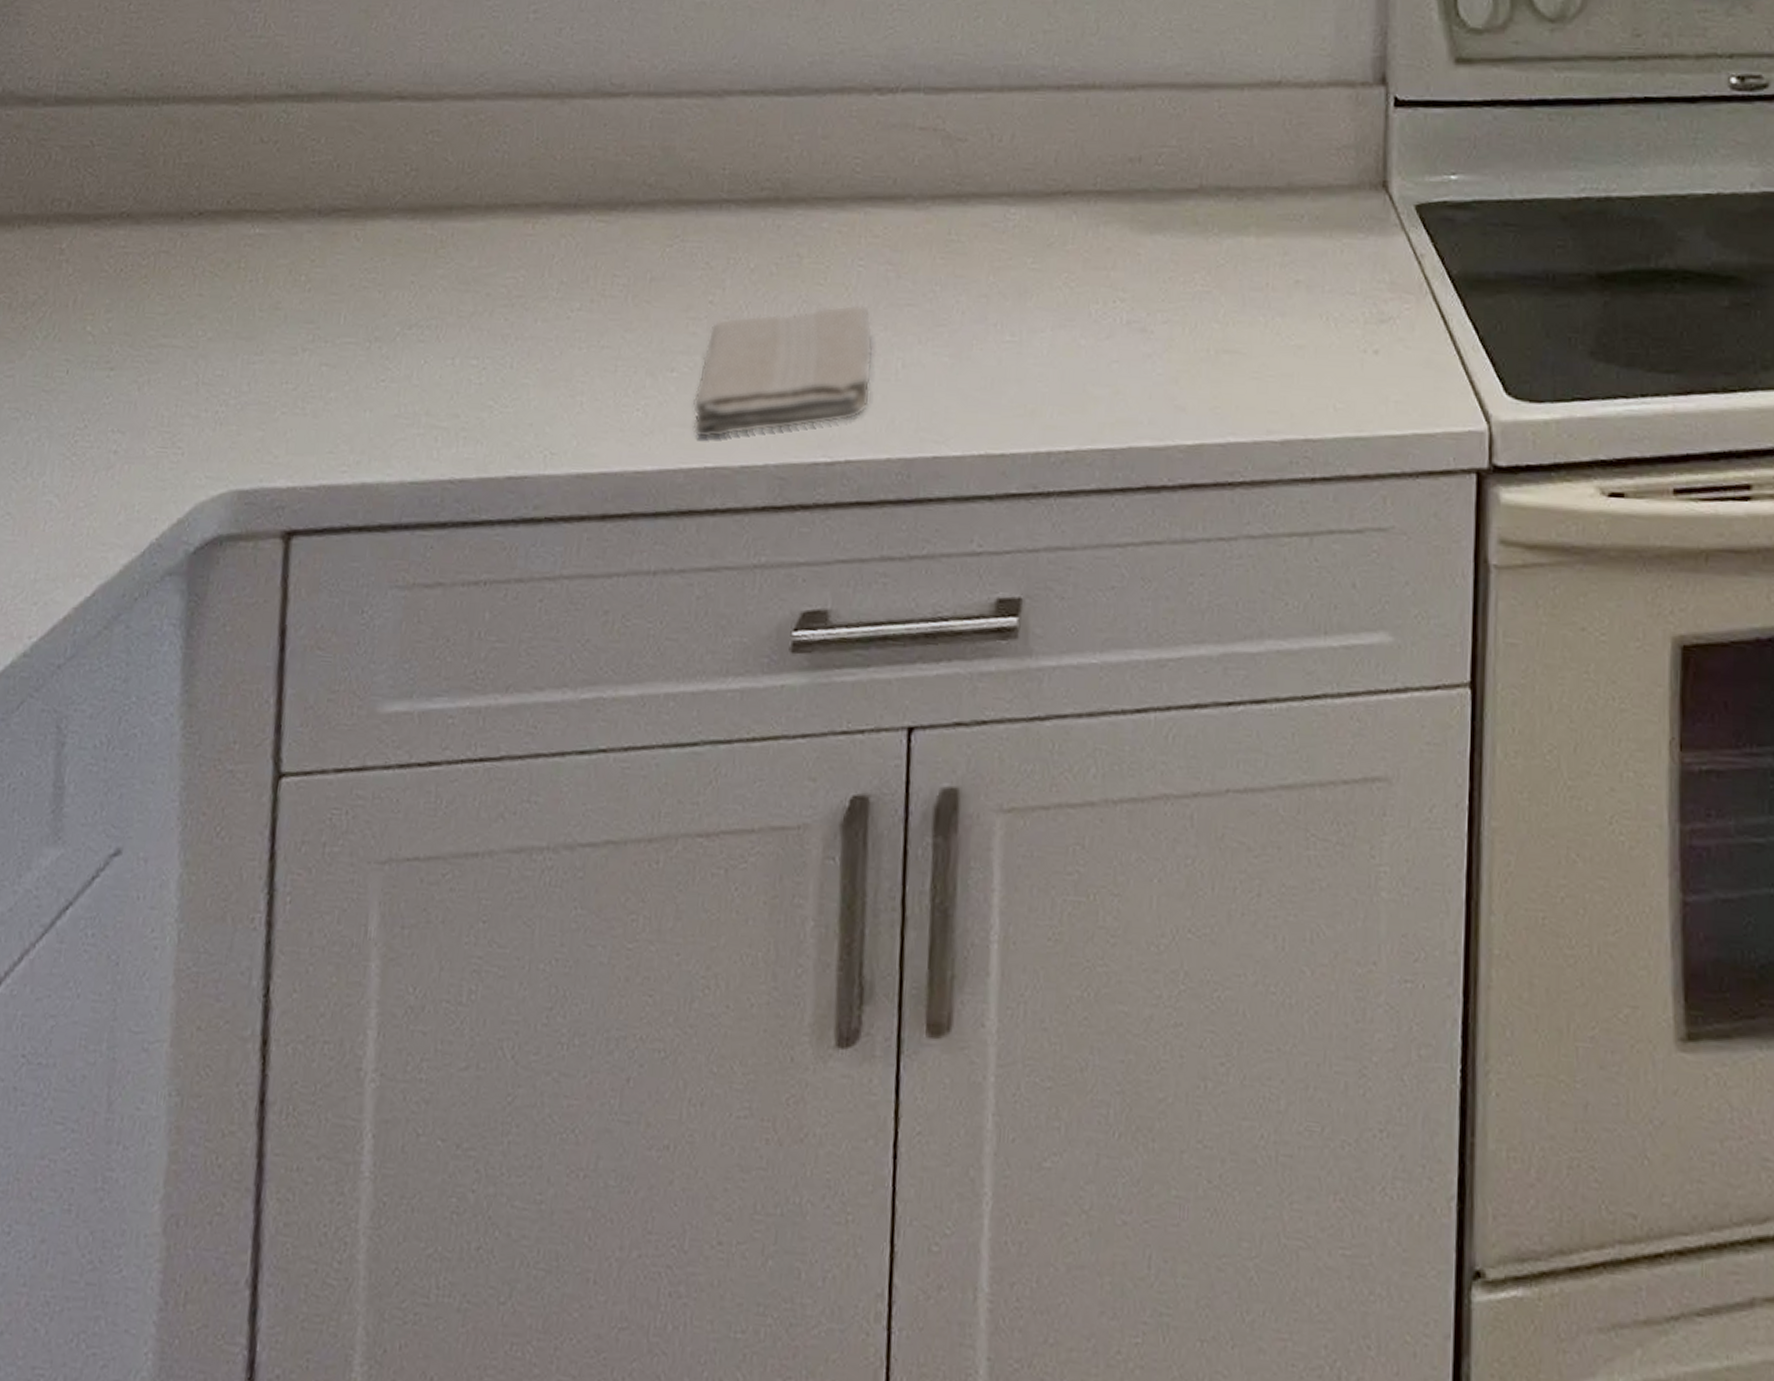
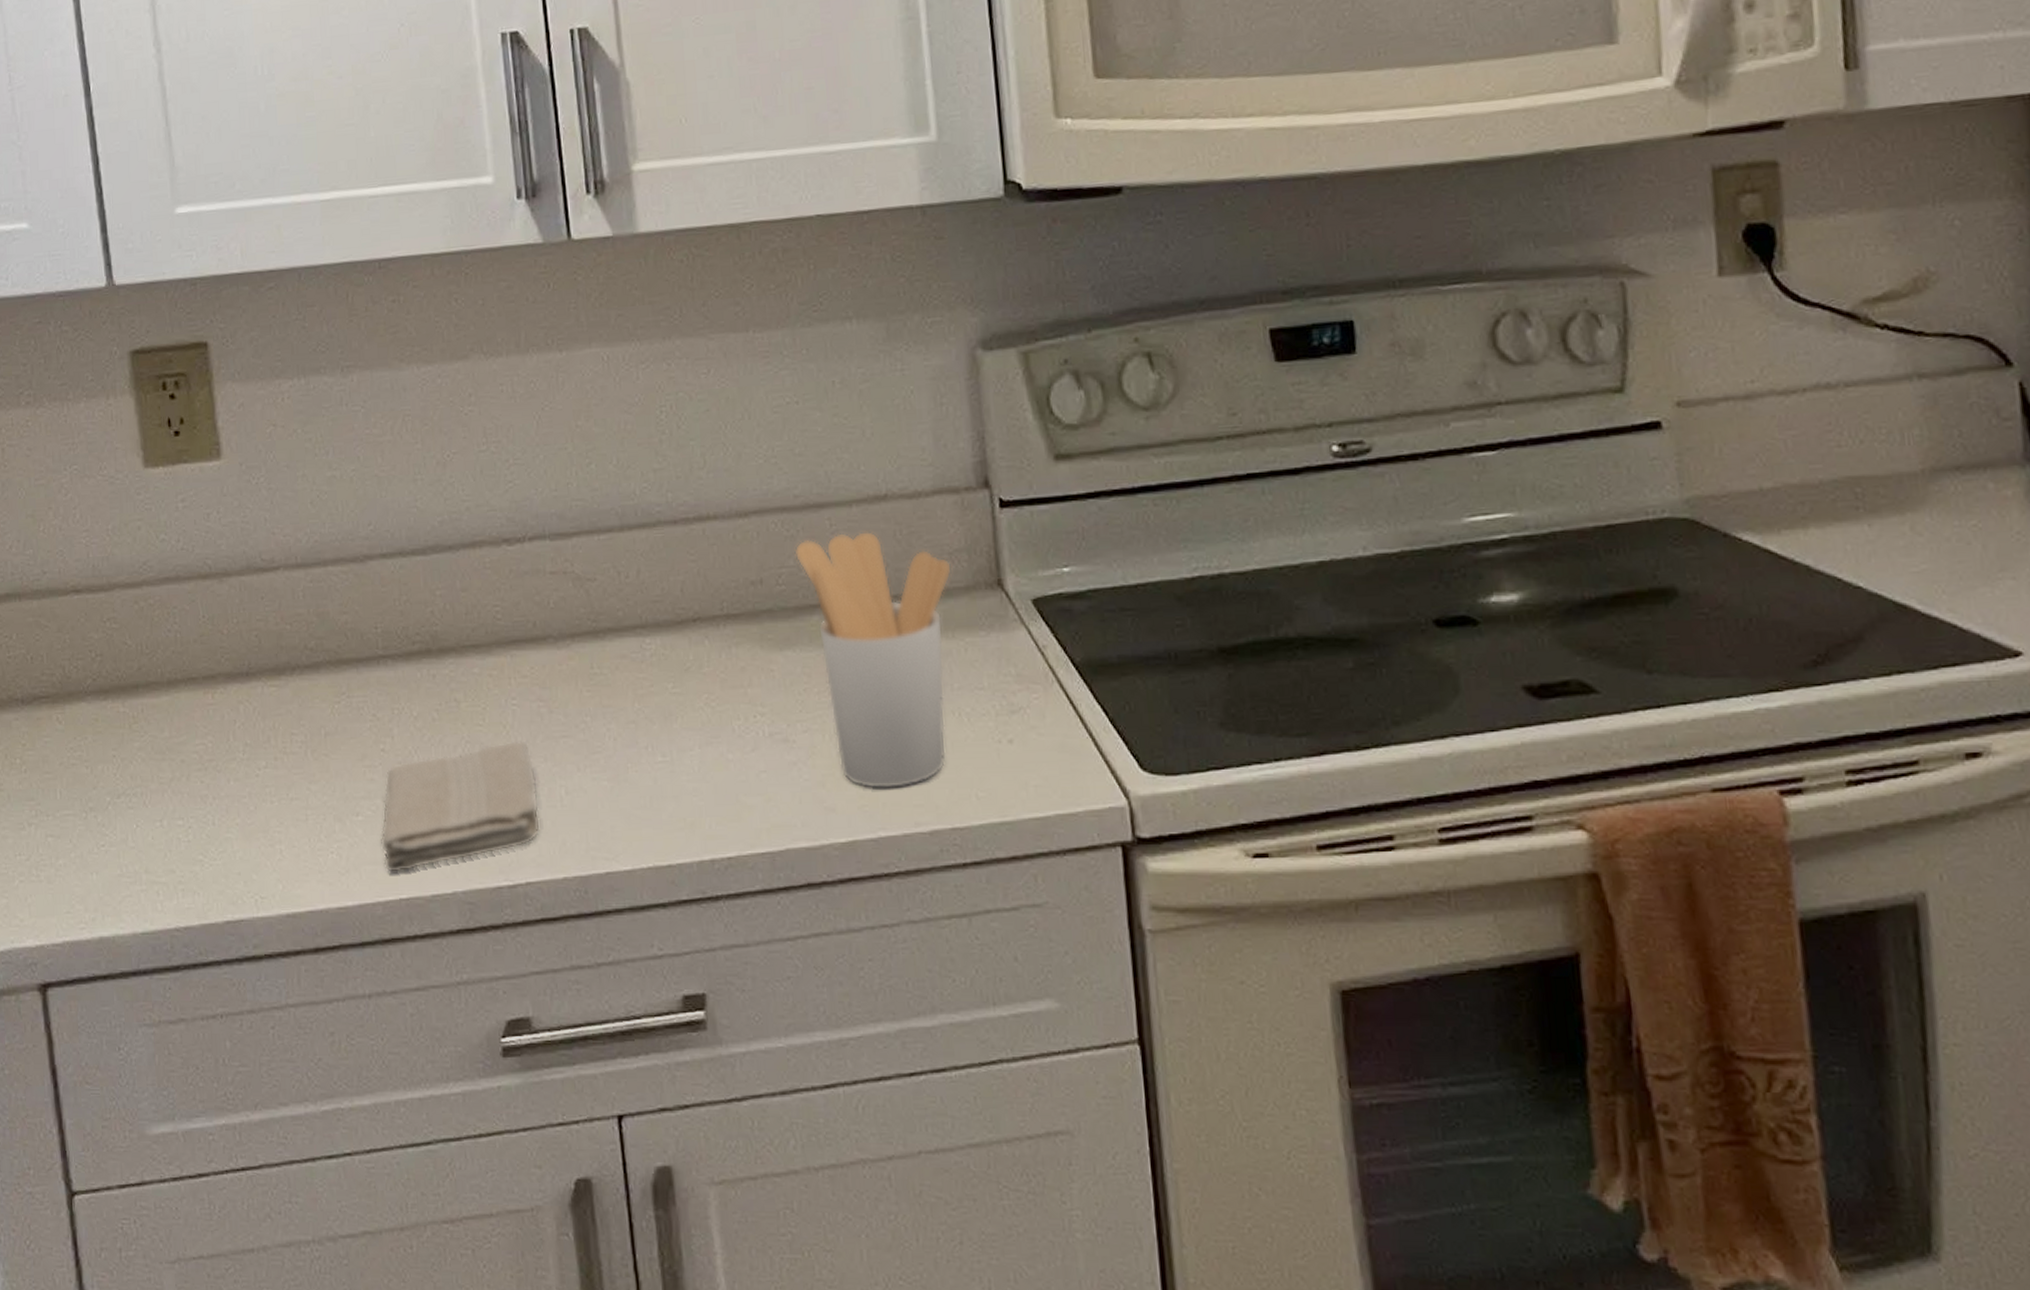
utensil holder: none [1178,116,1337,392] -> present [794,530,952,789]

